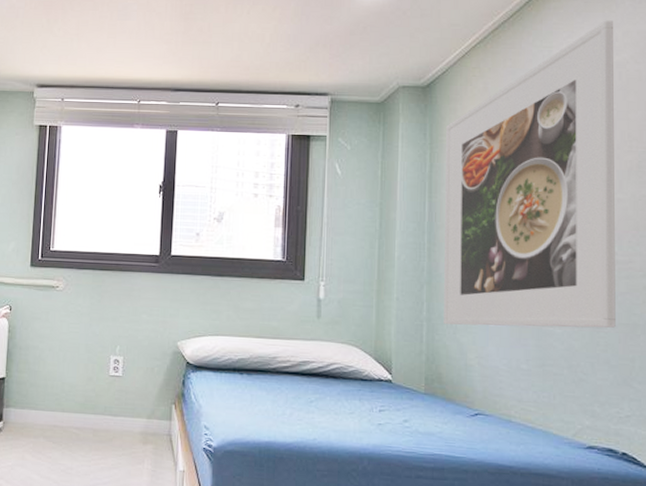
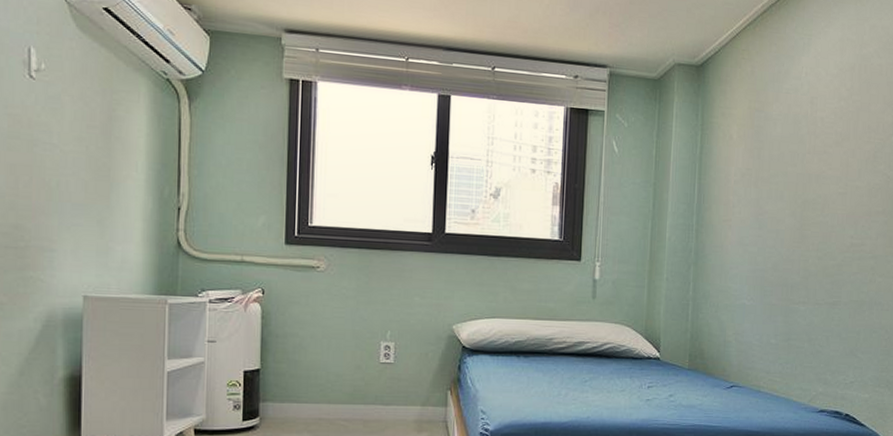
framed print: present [444,20,616,328] -> none [707,13,863,305]

